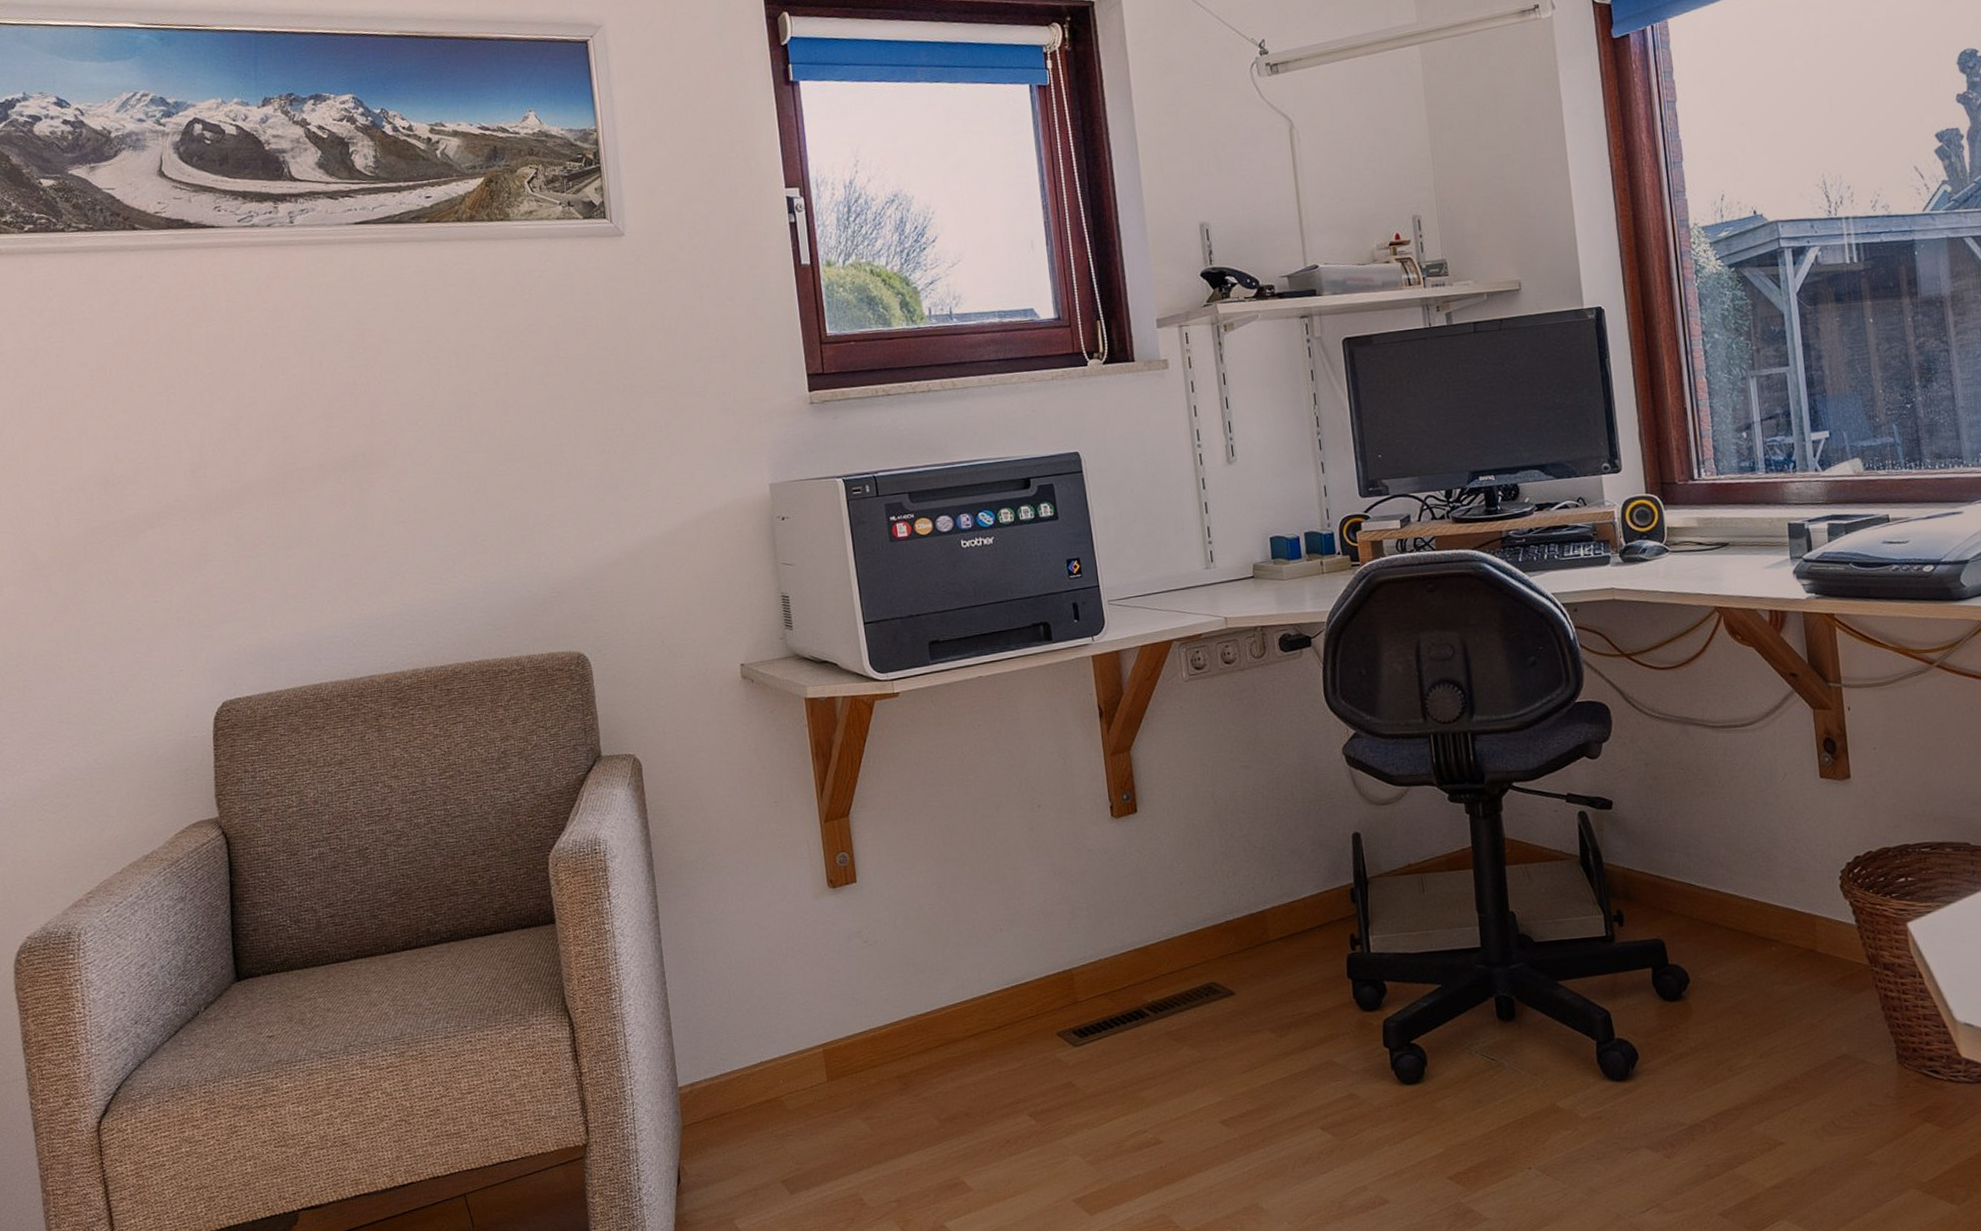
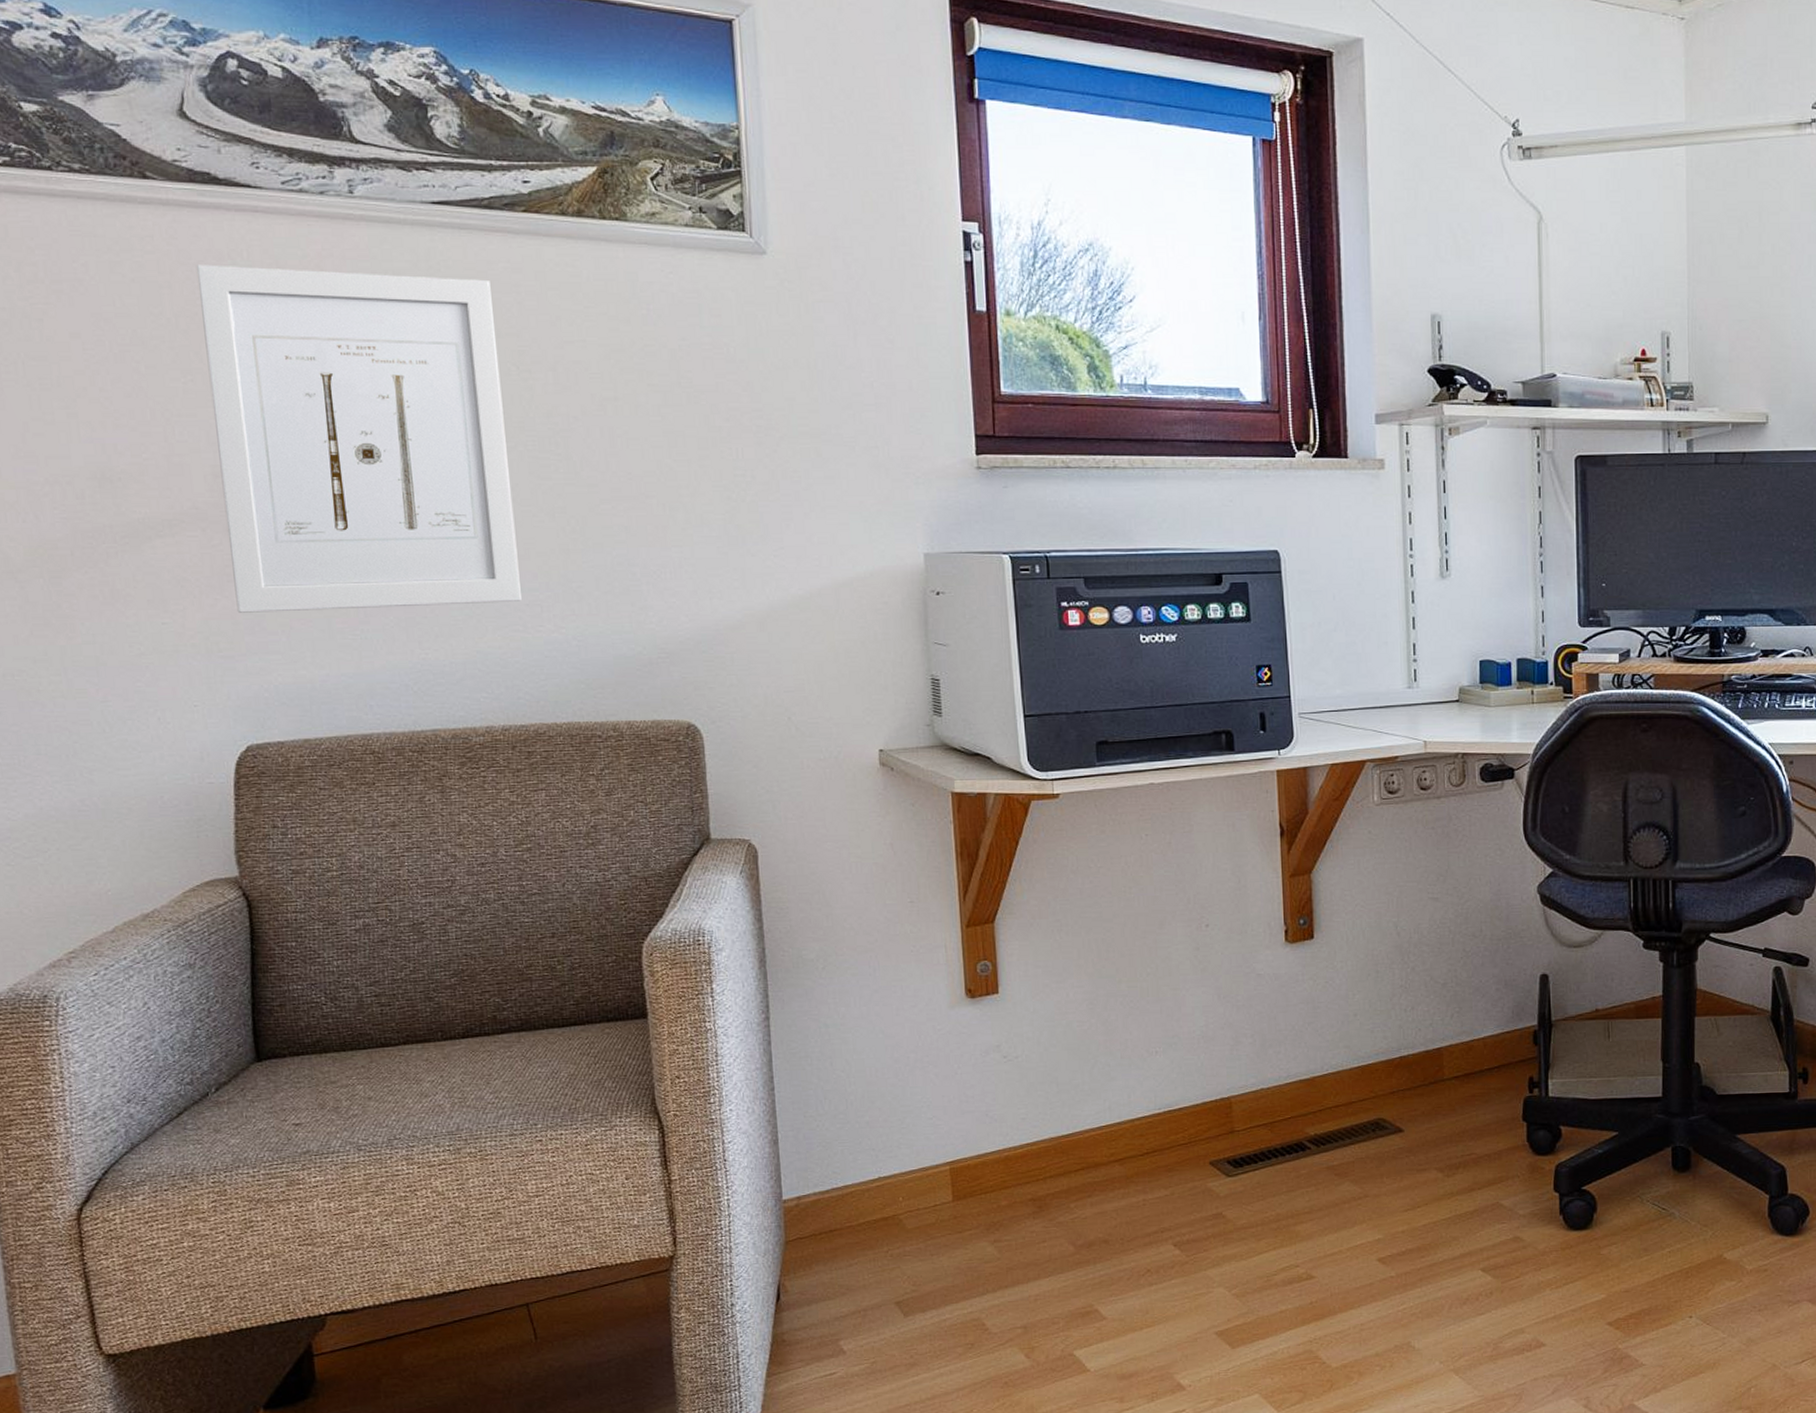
wall art: none [174,283,437,588] -> present [196,265,522,613]

